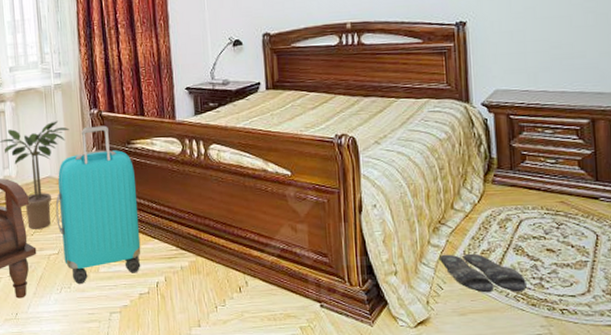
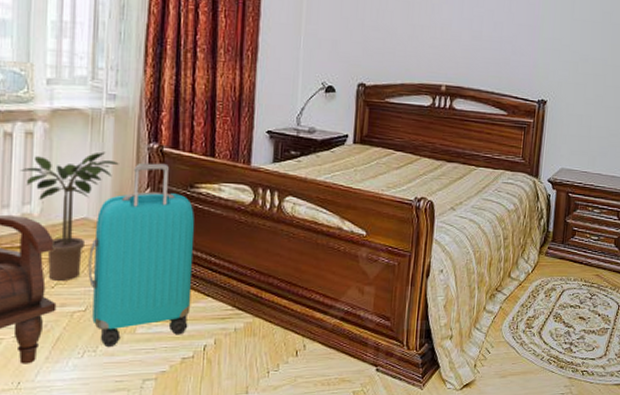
slippers: present [440,253,527,292] -> none [491,319,559,356]

